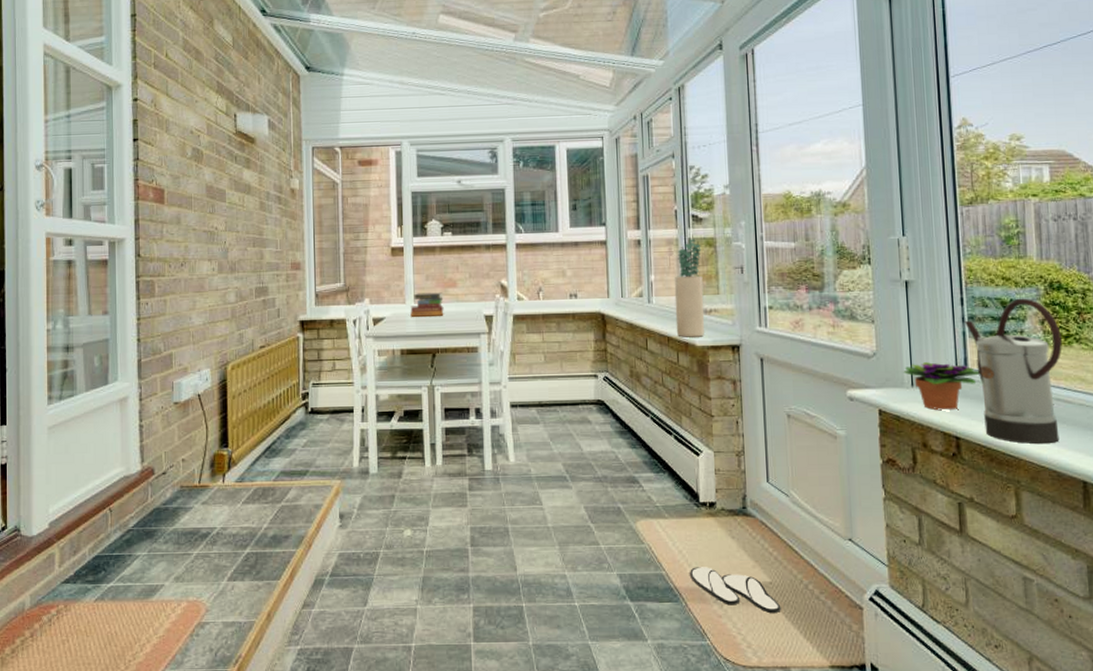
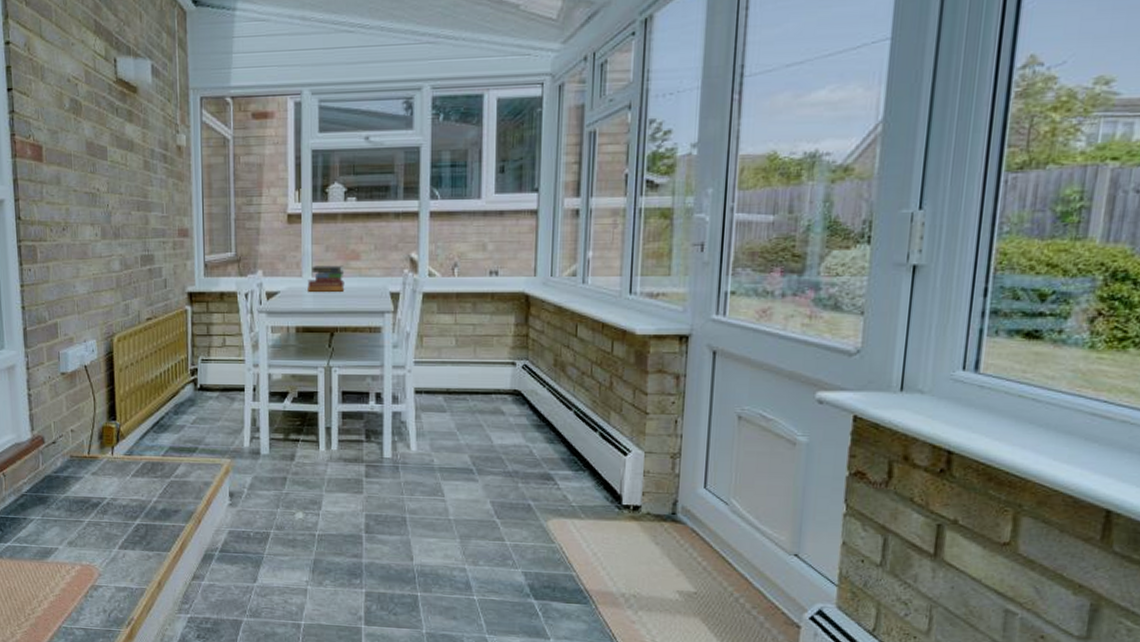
vase: present [674,234,705,338] -> none [613,203,654,324]
slippers: present [690,567,781,613] -> none [603,571,705,623]
potted flower: present [903,362,980,411] -> none [892,363,994,421]
watering can: present [964,298,1062,444] -> none [983,290,1116,464]

